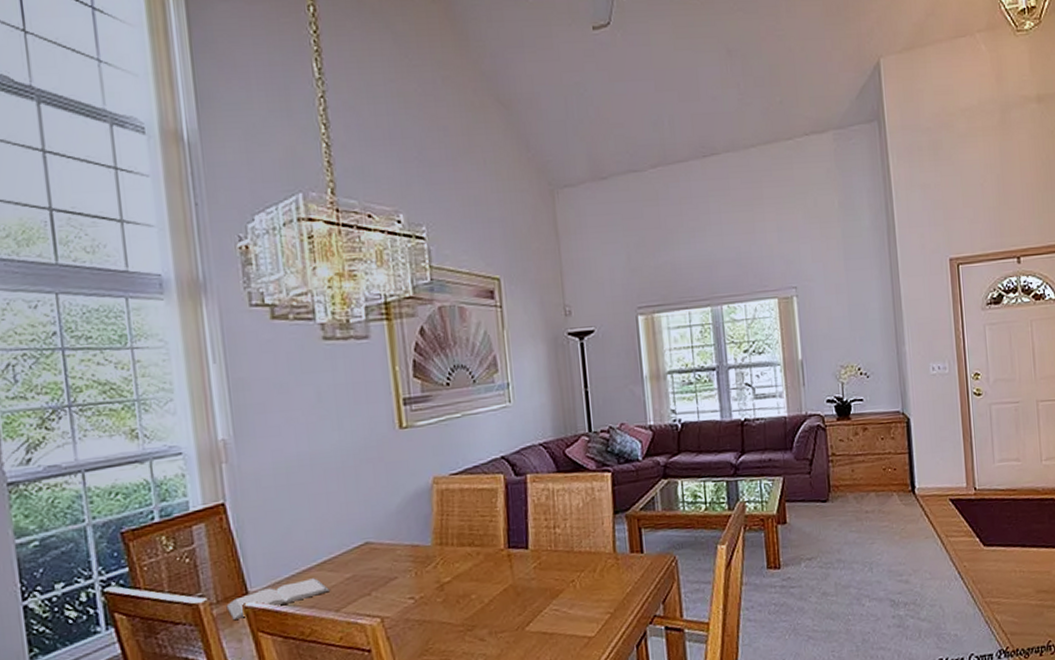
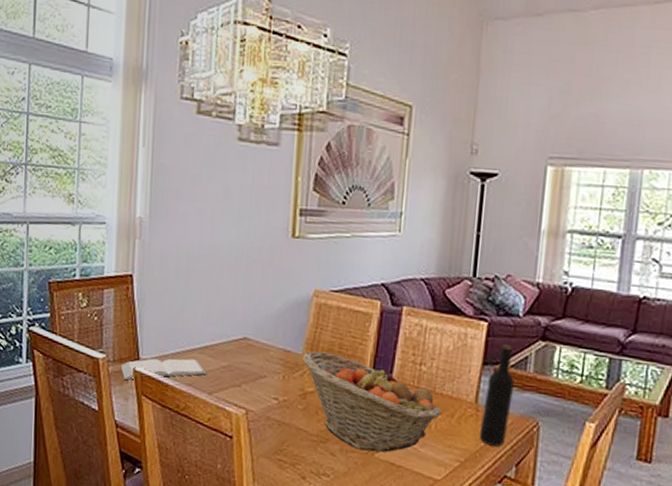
fruit basket: none [432,537,584,628] -> present [302,351,442,453]
wine bottle: none [621,490,648,590] -> present [479,345,515,447]

